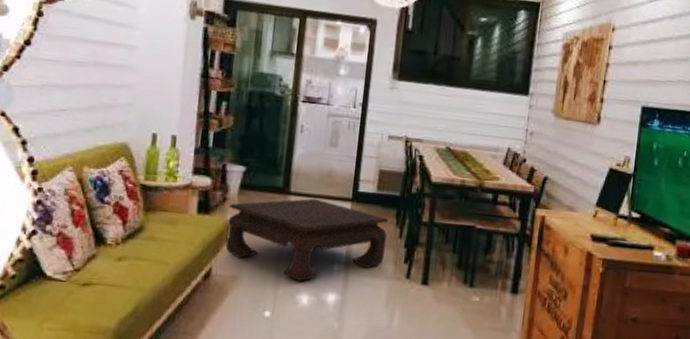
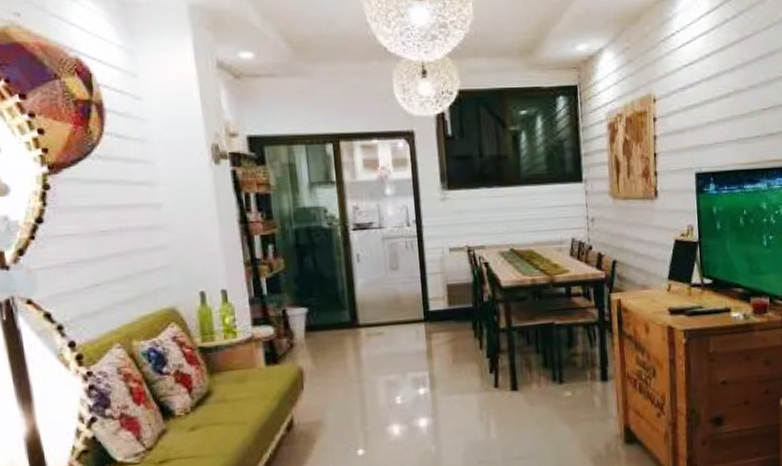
coffee table: present [225,198,388,281] -> none [298,326,469,413]

